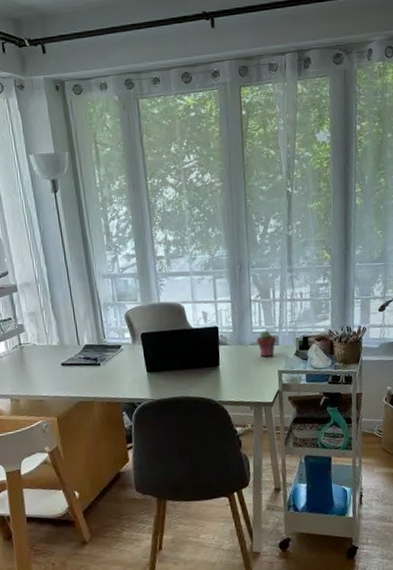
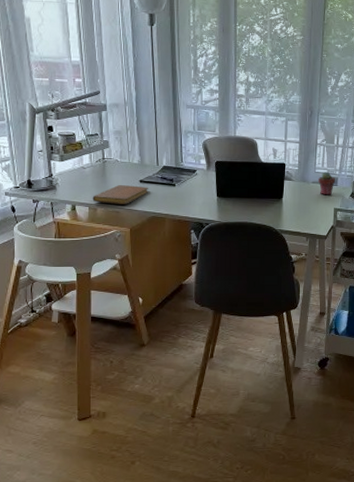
notebook: none [13,370,73,393] -> present [92,184,149,204]

